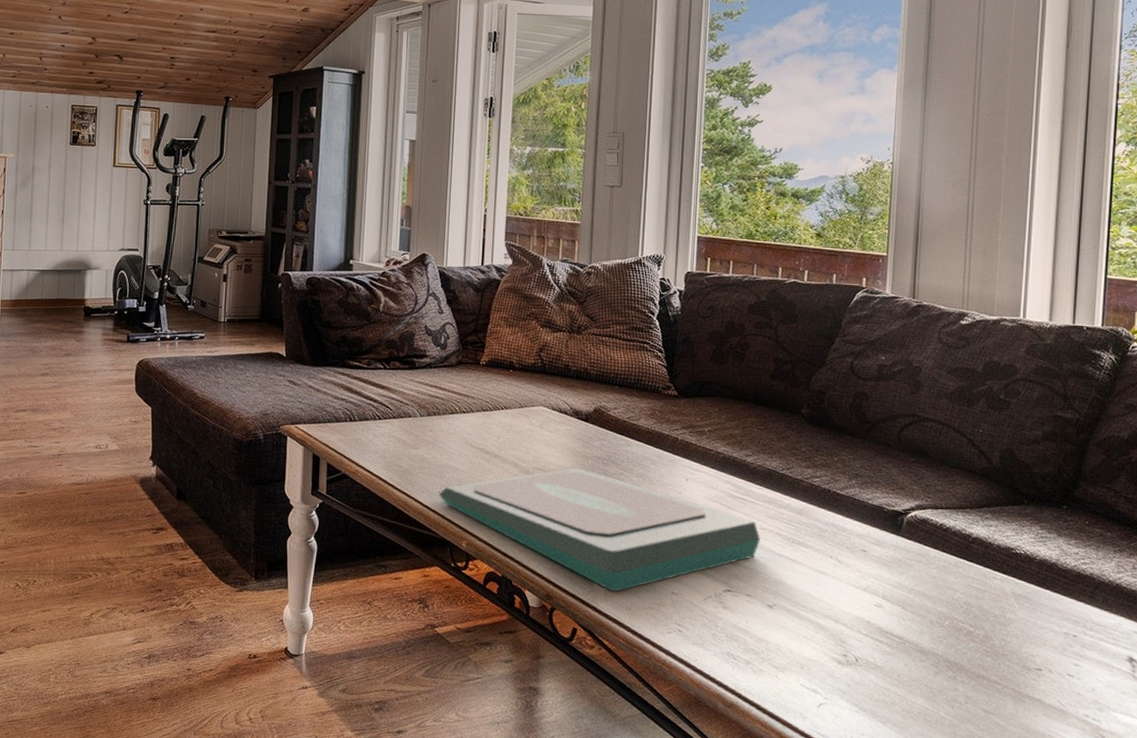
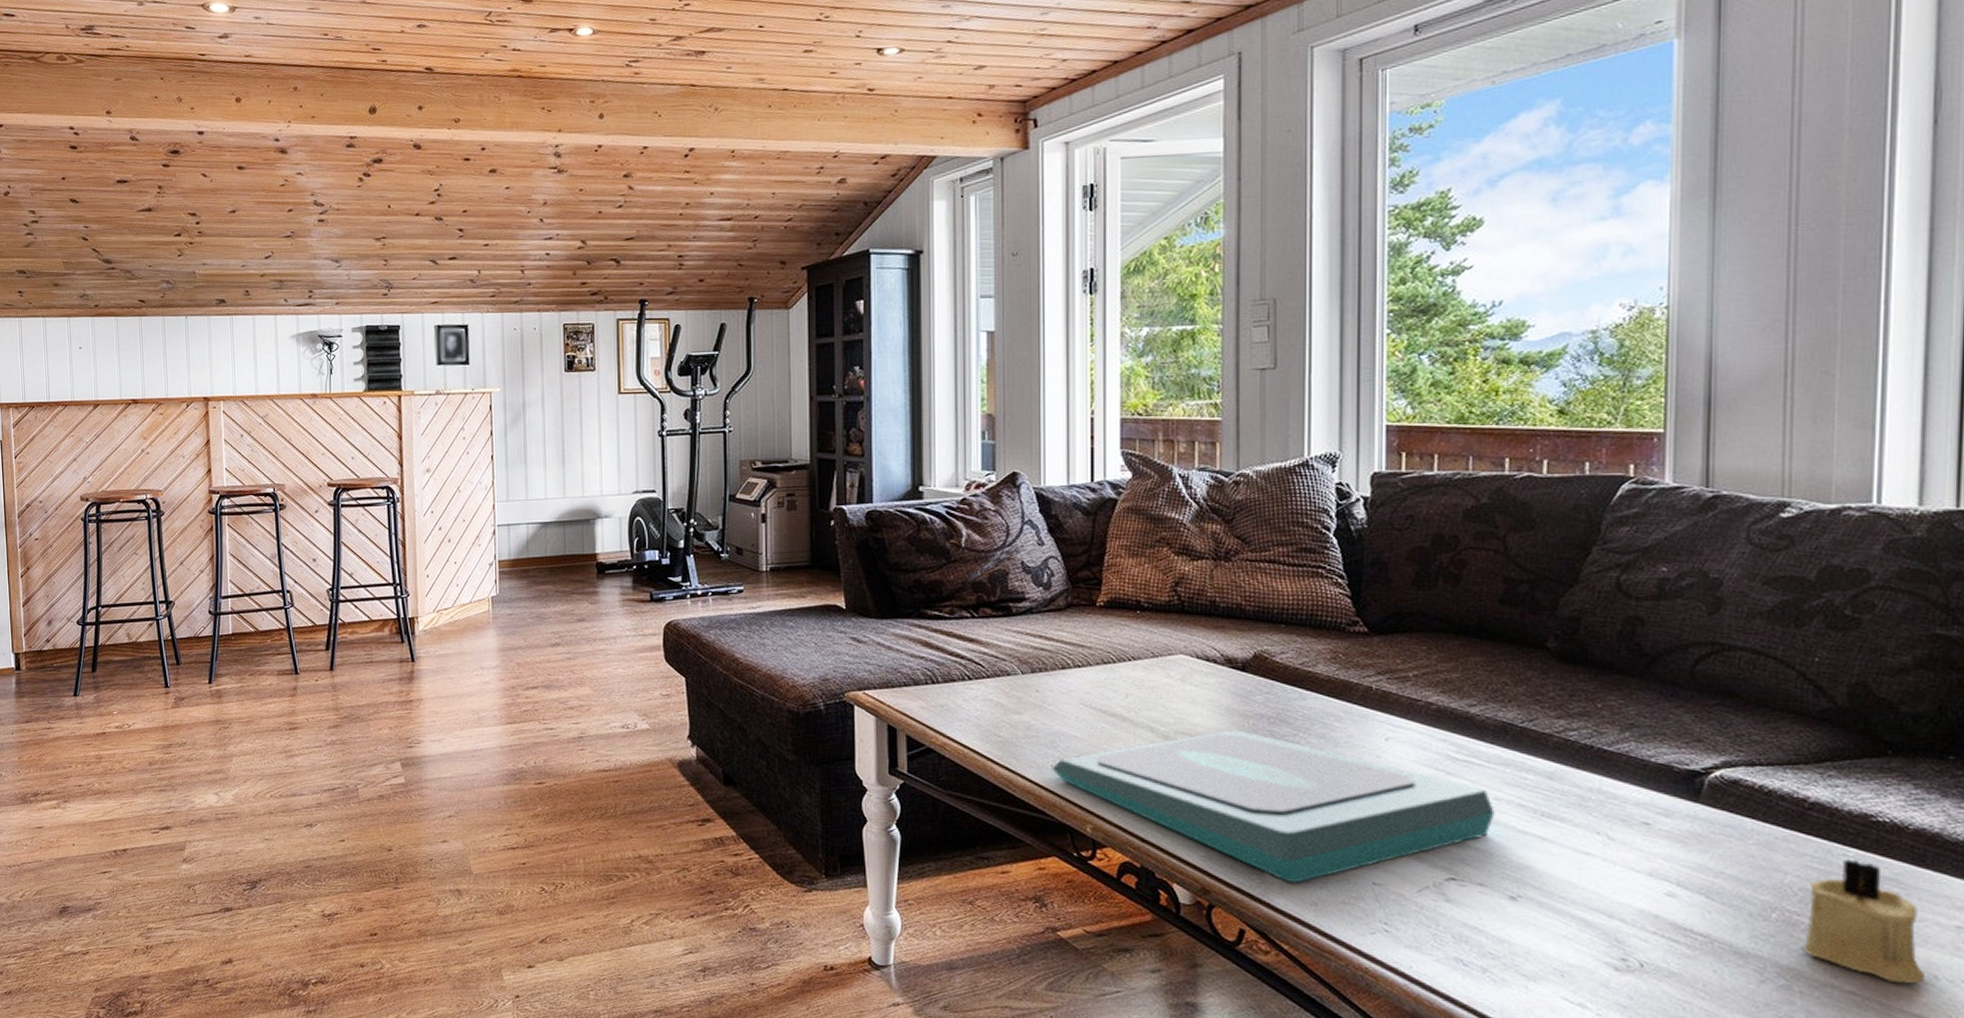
candle: none [964,581,1043,676] -> present [1802,859,1924,985]

